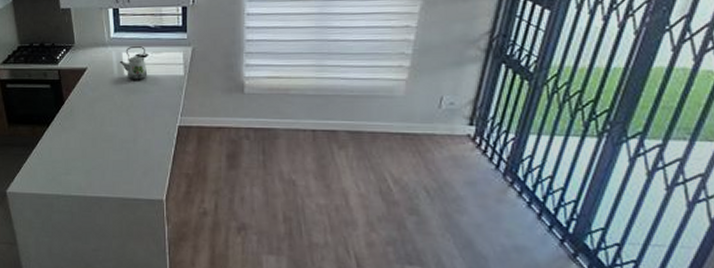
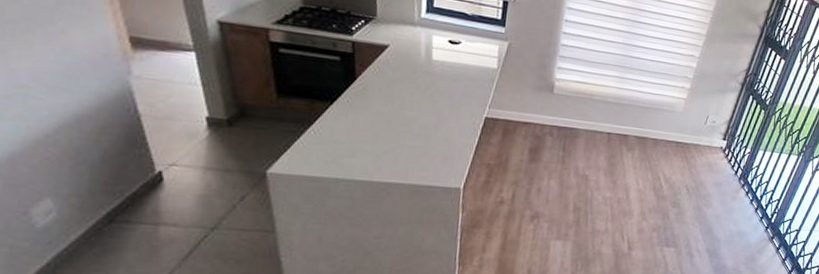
kettle: present [119,46,148,80] -> none [428,30,459,67]

